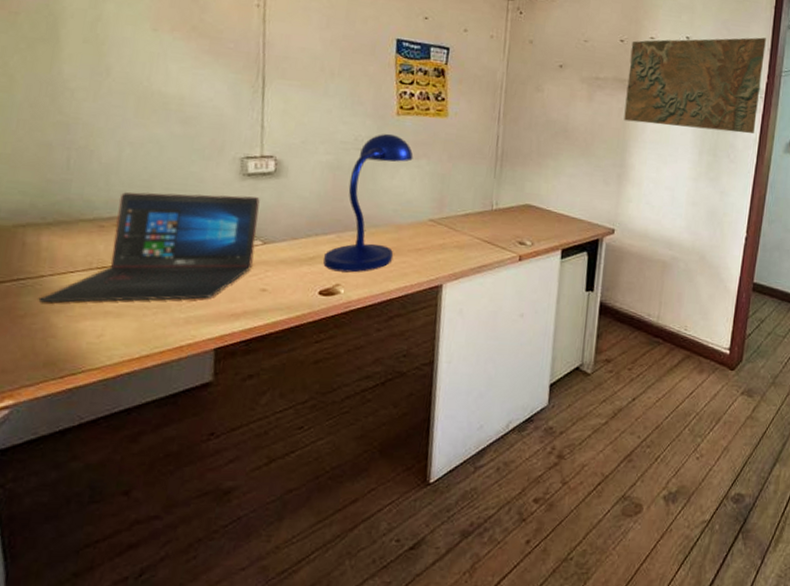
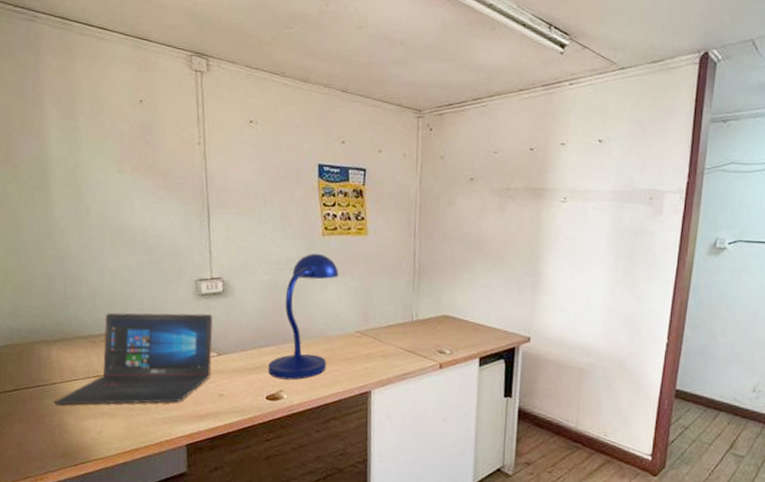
map: present [624,37,766,134] -> none [536,134,686,237]

